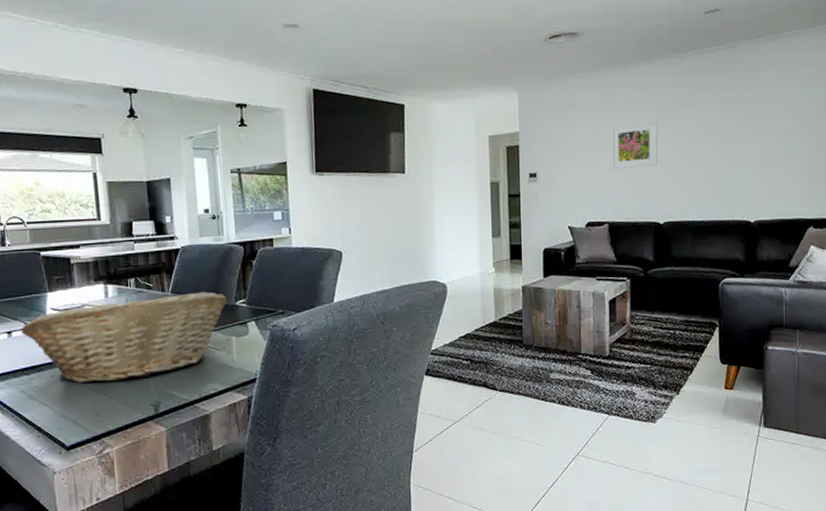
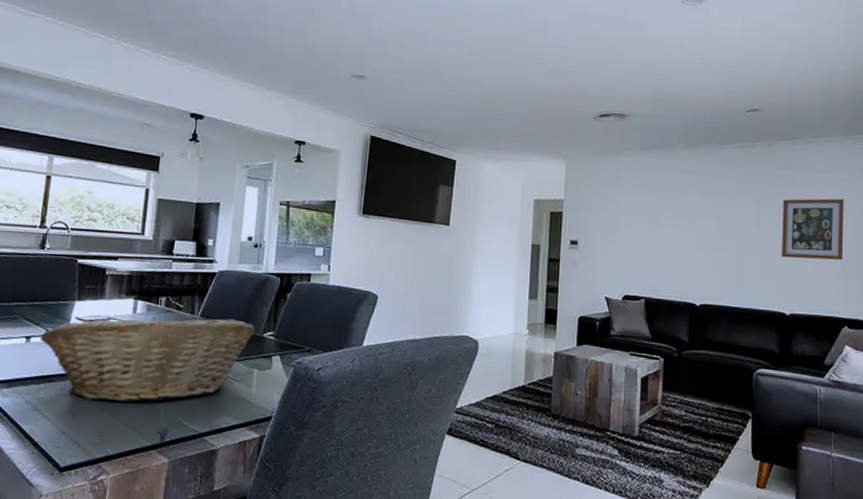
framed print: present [610,121,659,170] -> none [650,204,699,248]
wall art: none [746,96,810,165] -> present [782,198,844,261]

